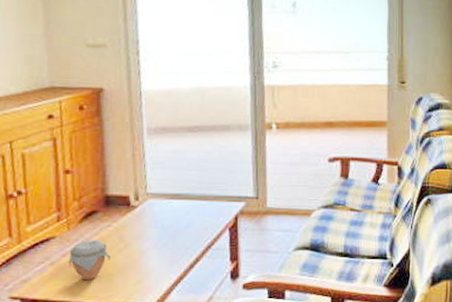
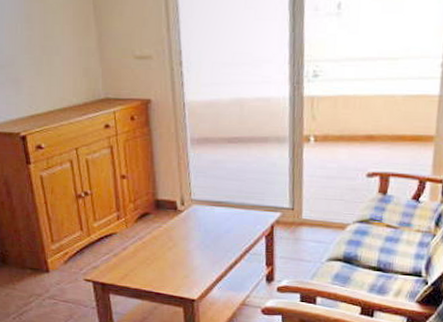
jar: present [68,239,111,281] -> none [128,237,162,272]

